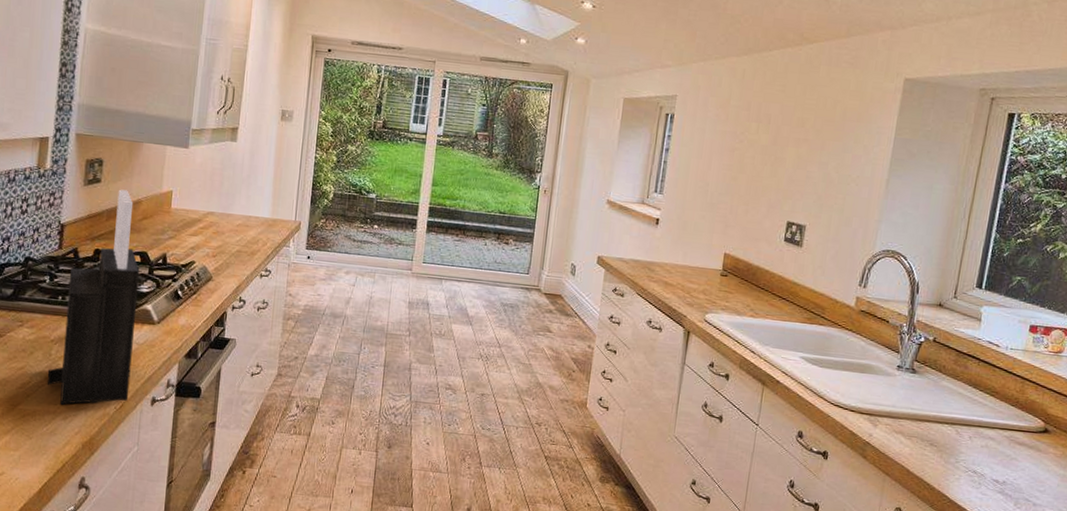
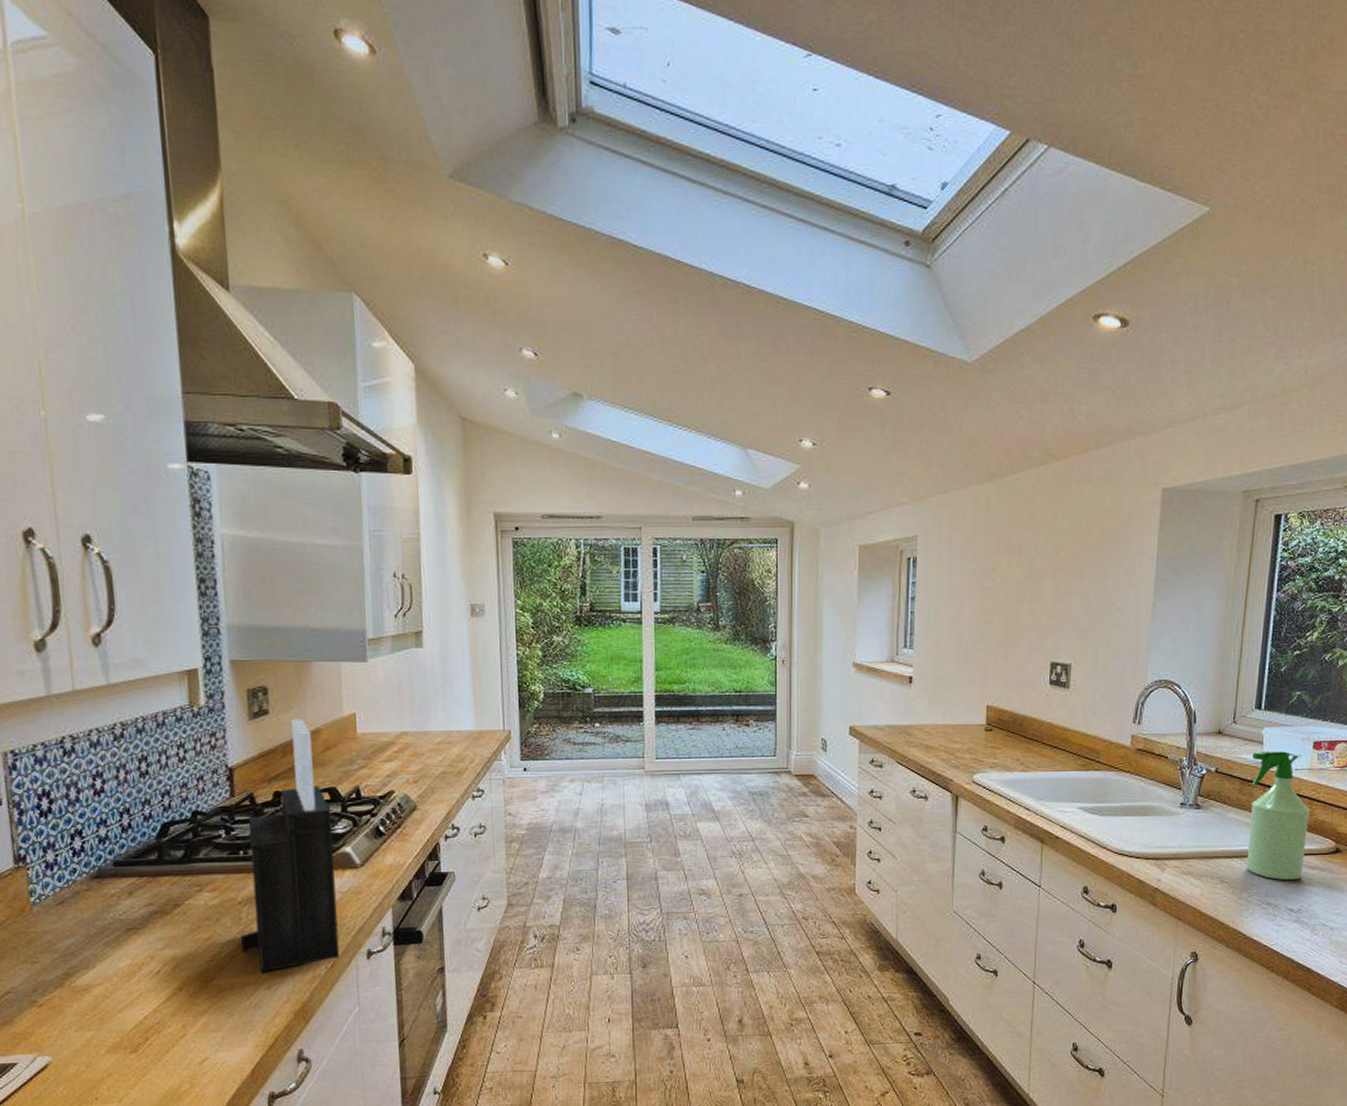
spray bottle: none [955,327,1022,453] -> present [1246,750,1311,881]

